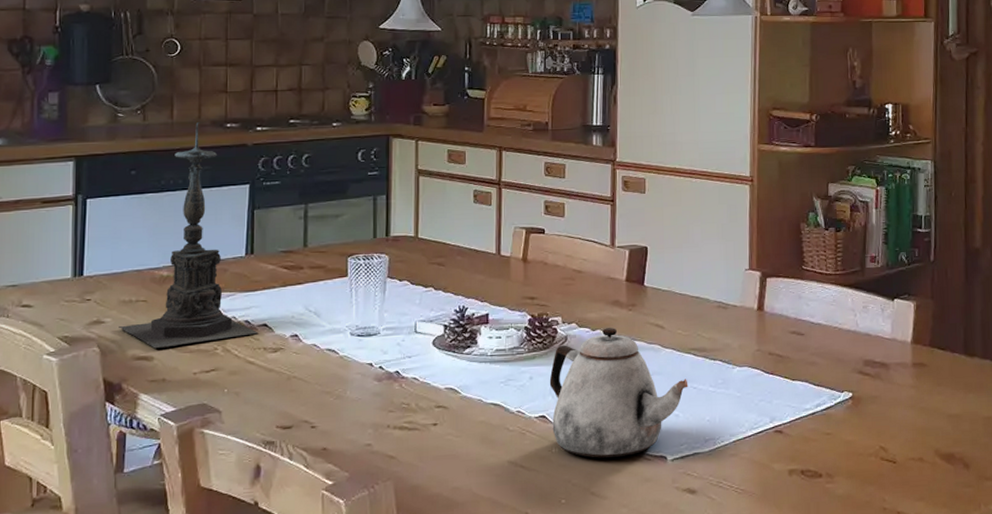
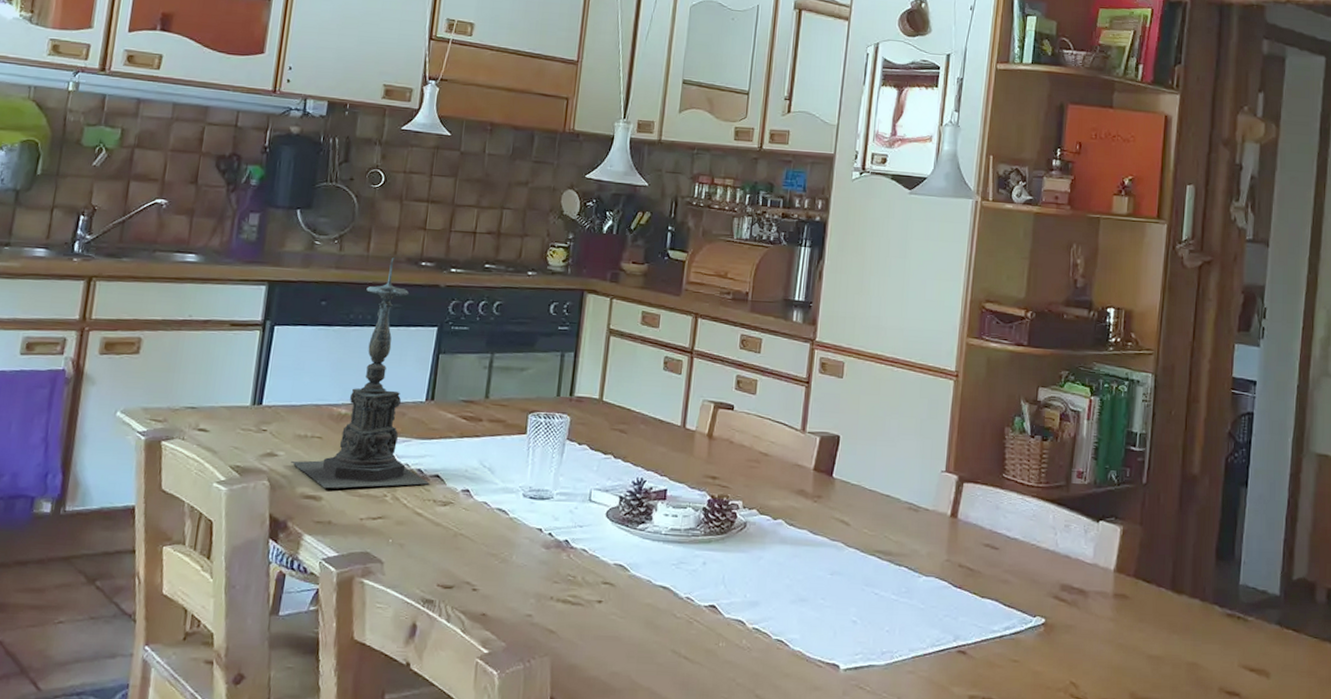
teapot: present [549,328,688,458] -> none [721,518,870,660]

